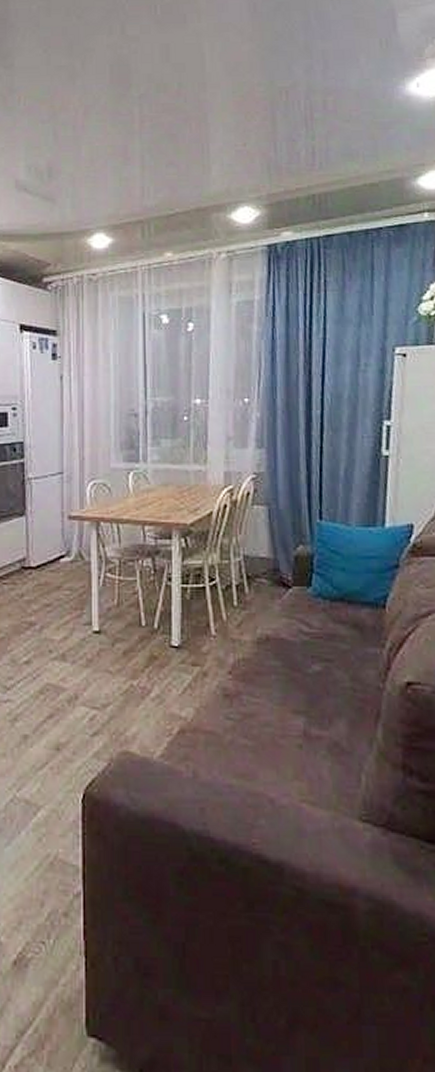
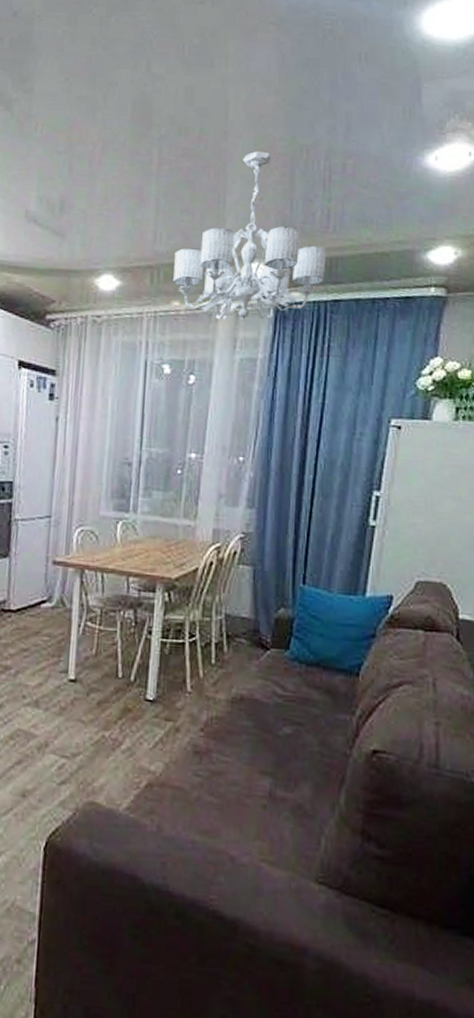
chandelier: none [163,98,316,265] -> present [173,150,327,321]

